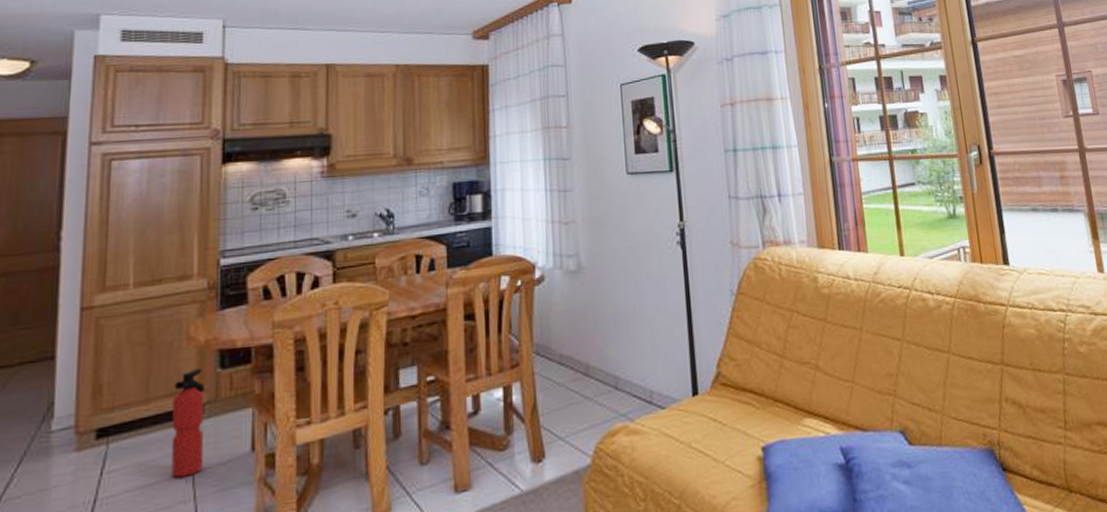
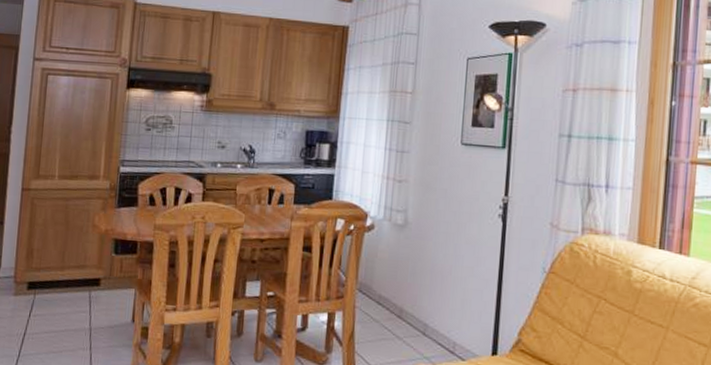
fire extinguisher: present [171,368,206,478] -> none [76,250,103,331]

